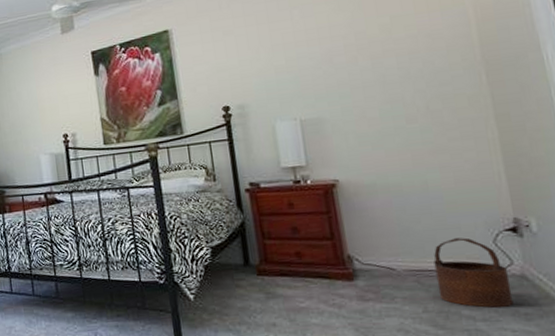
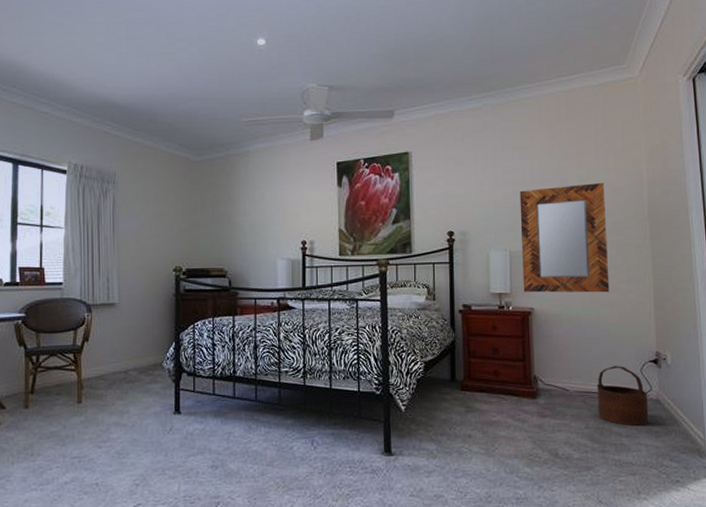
home mirror: none [305,28,438,163] -> present [519,182,610,293]

